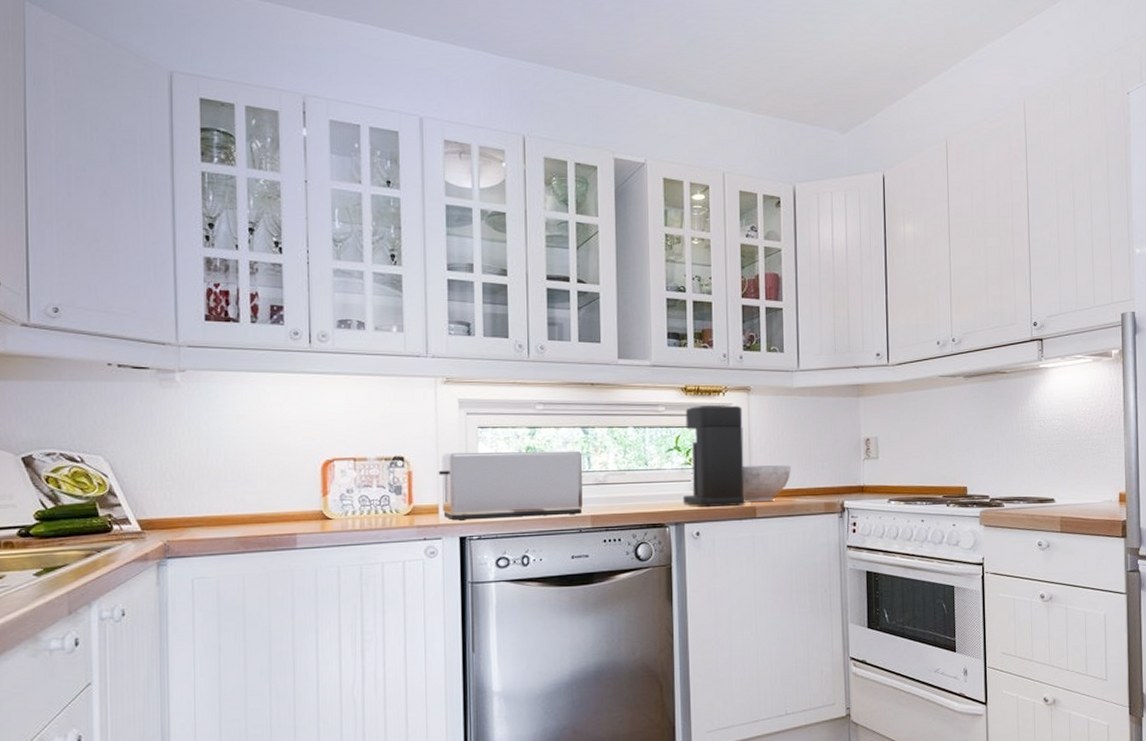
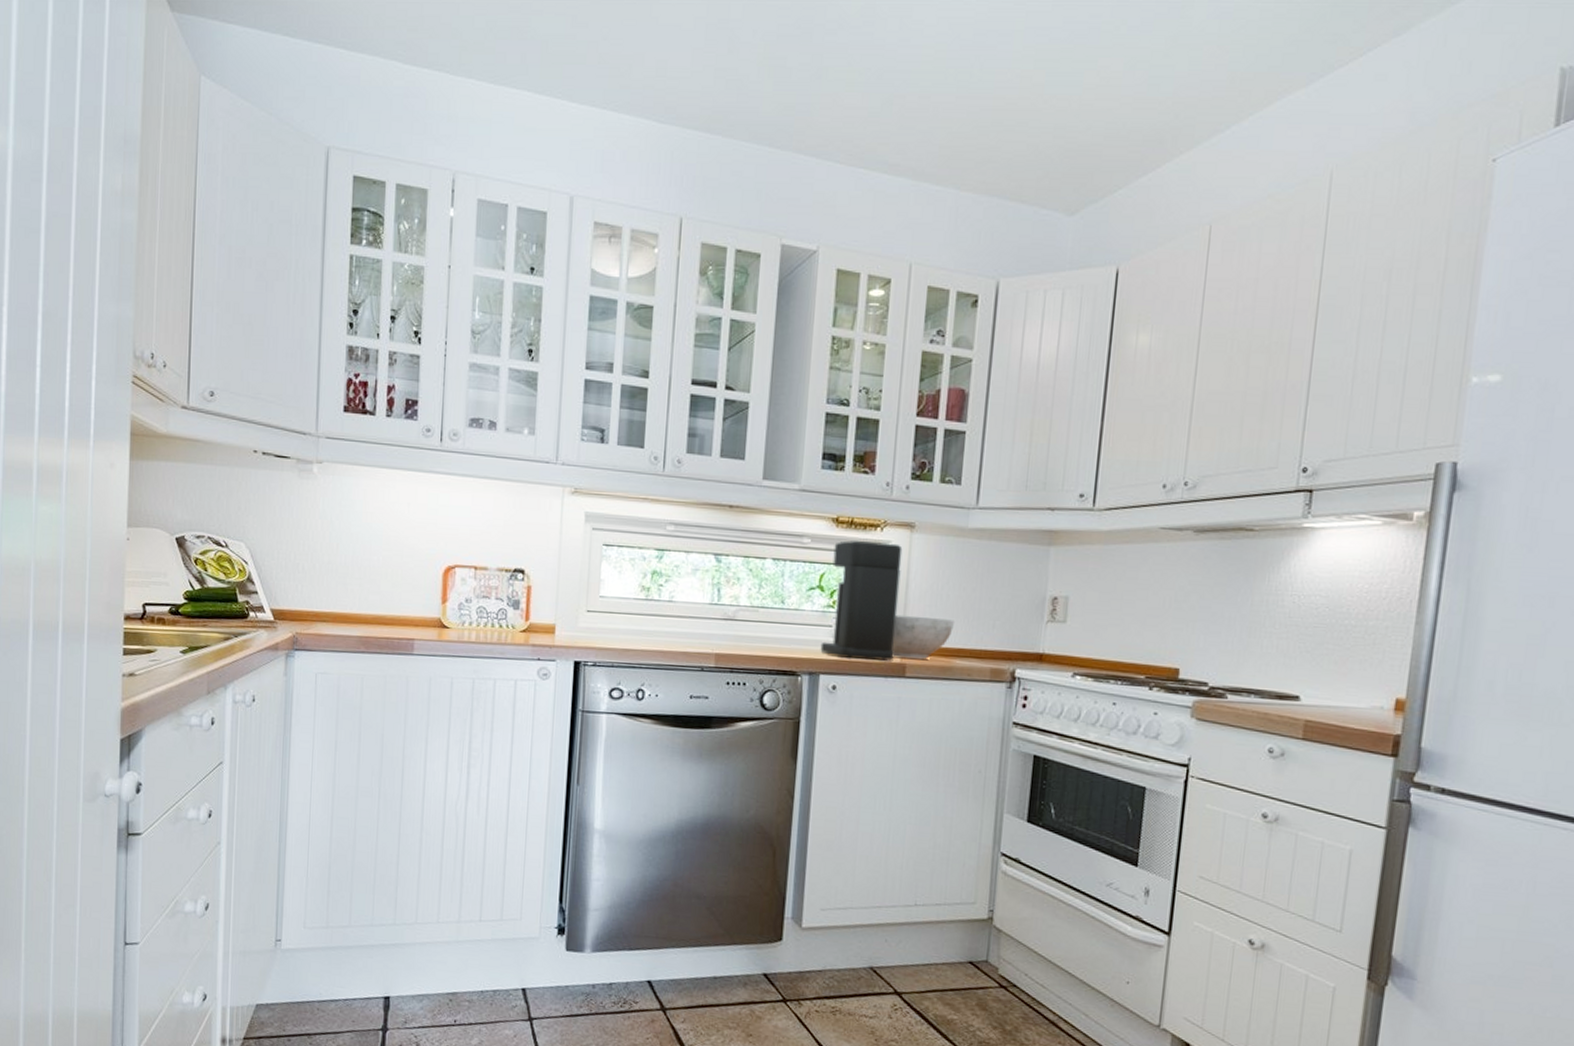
toaster: present [438,451,583,522] -> none [558,569,713,651]

